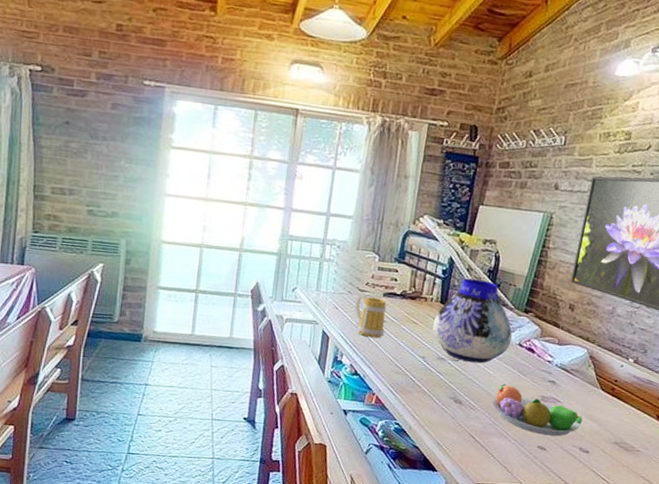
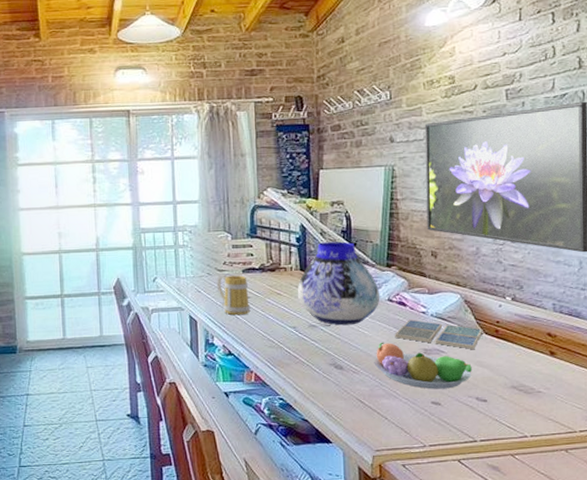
drink coaster: none [517,366,601,403] -> present [395,319,483,349]

